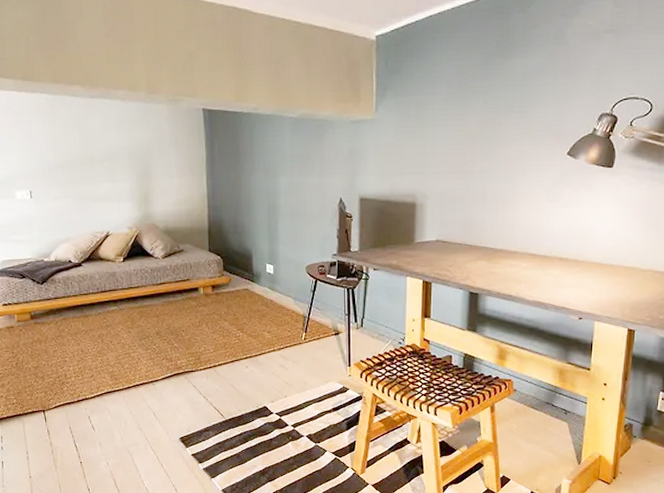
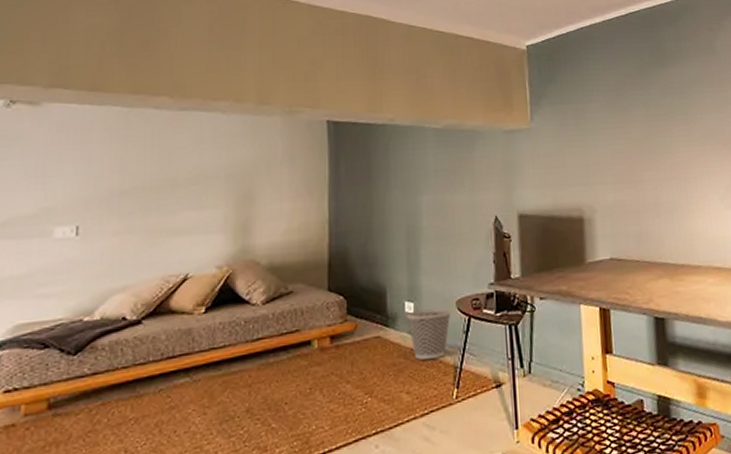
wastebasket: none [267,271,302,310] -> present [406,308,452,360]

